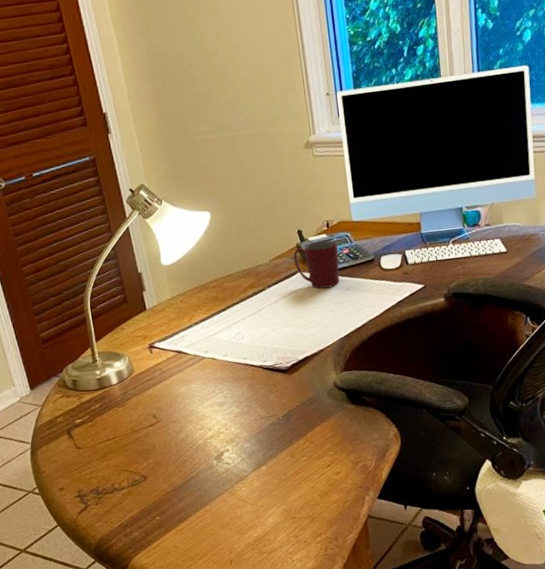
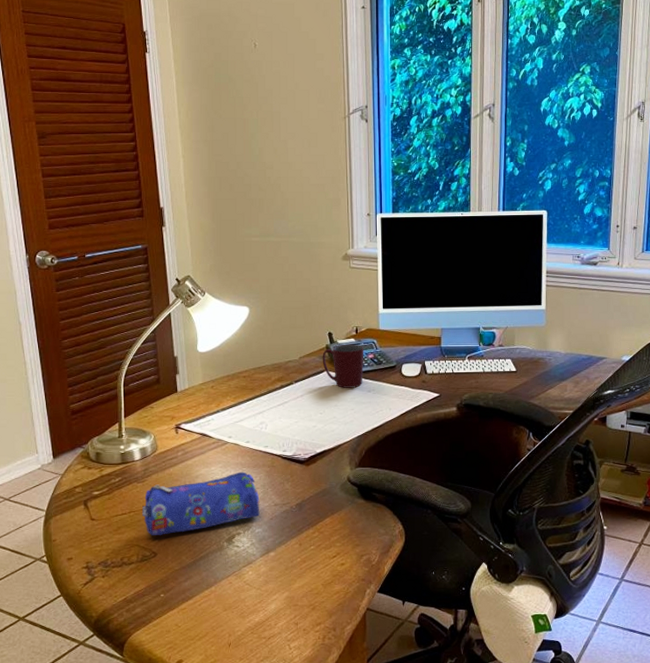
pencil case: none [126,386,247,459] -> present [141,471,260,535]

